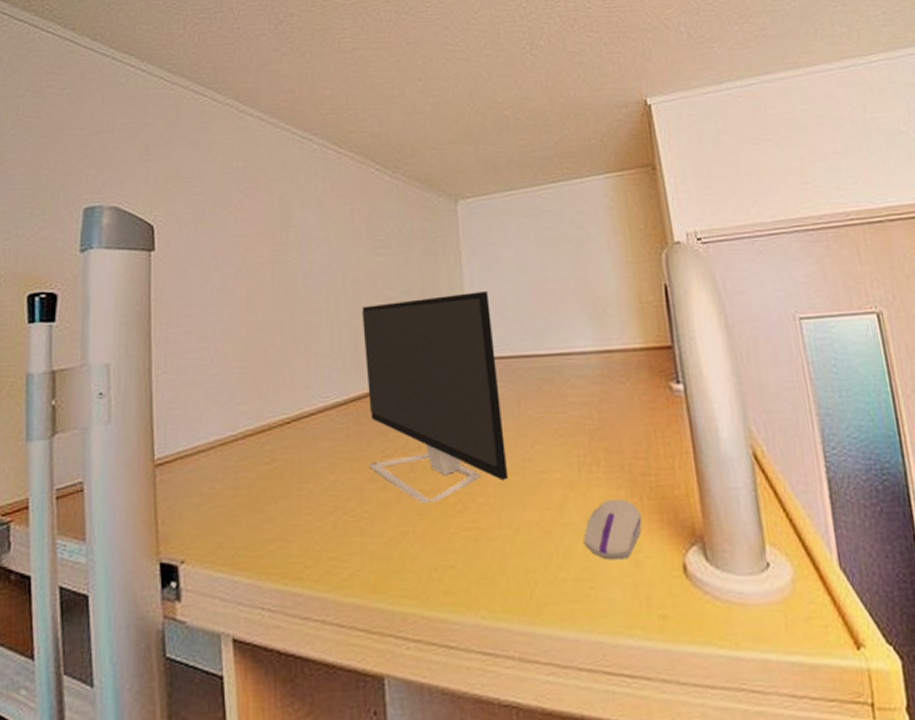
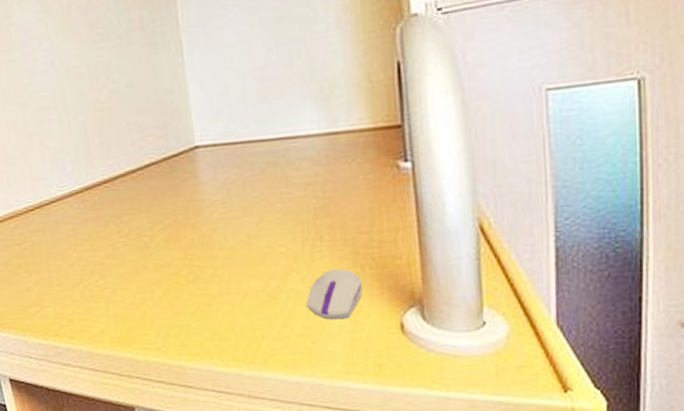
monitor: present [362,291,507,504] -> none [88,79,235,276]

